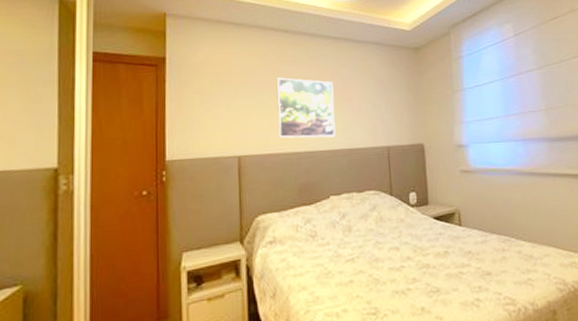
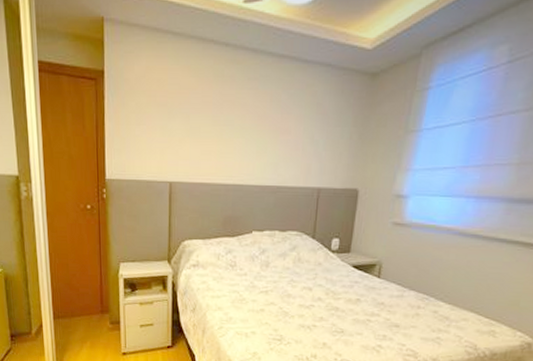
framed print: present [276,77,336,138] -> none [210,101,271,172]

